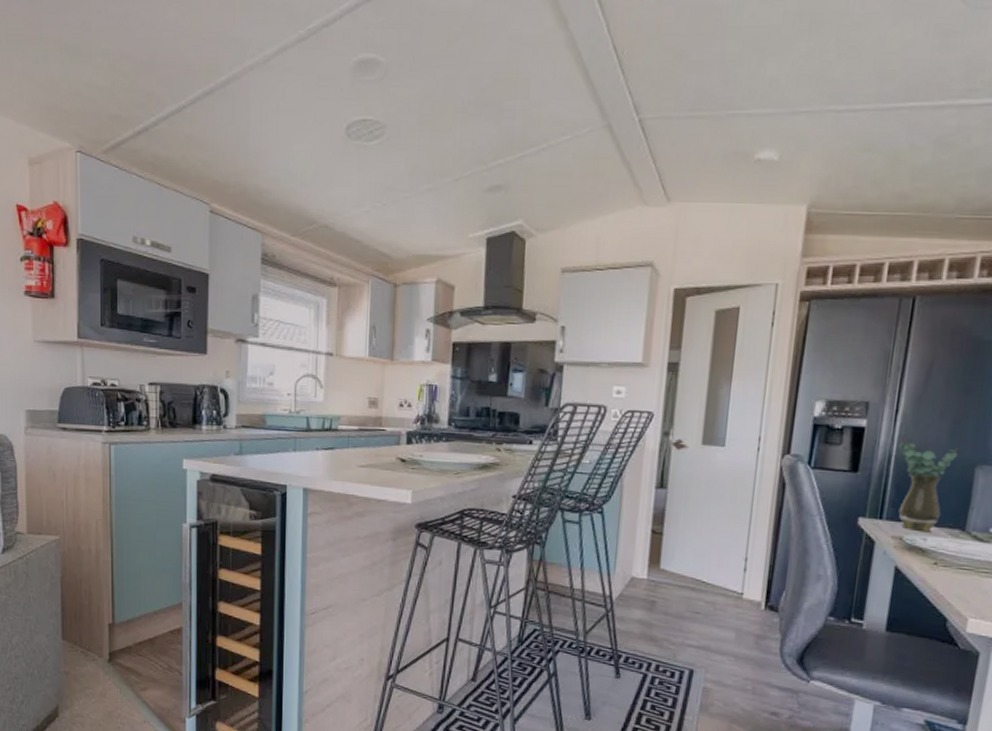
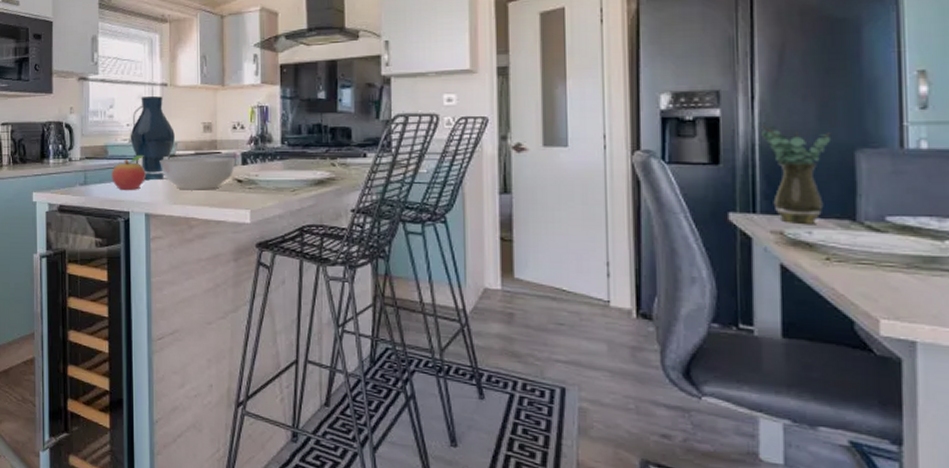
fruit: none [269,427,306,464] -> present [111,155,146,191]
vase: none [290,365,338,455] -> present [130,96,175,181]
bowl: none [321,432,401,468] -> present [159,157,236,190]

